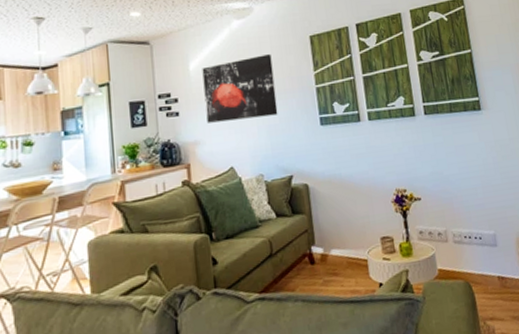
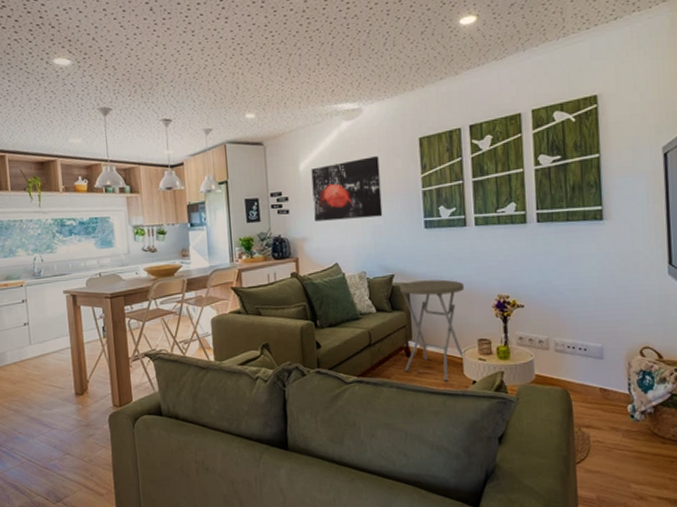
side table: none [298,177,370,288] -> present [399,279,465,382]

